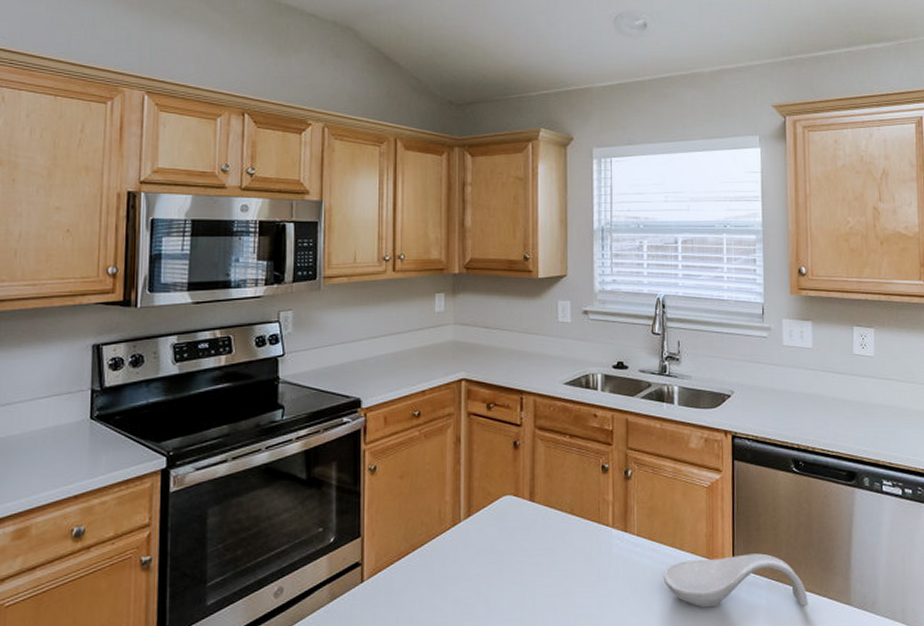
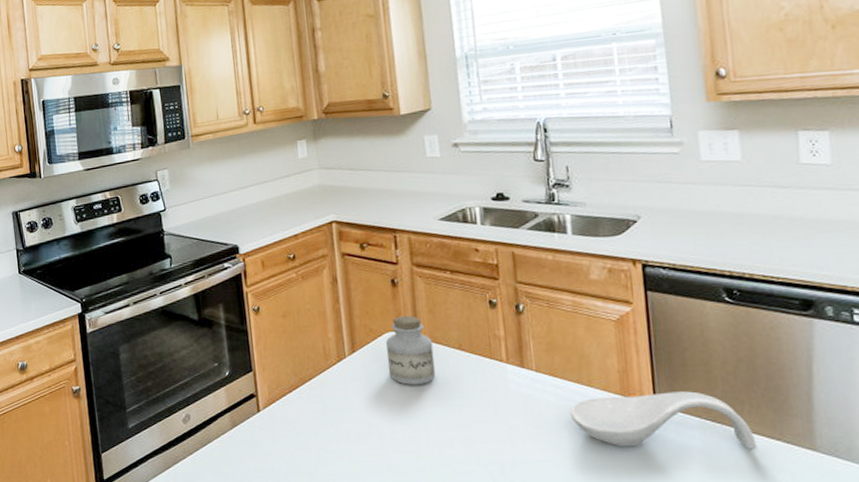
jar: none [501,479,547,550] -> present [386,315,436,385]

